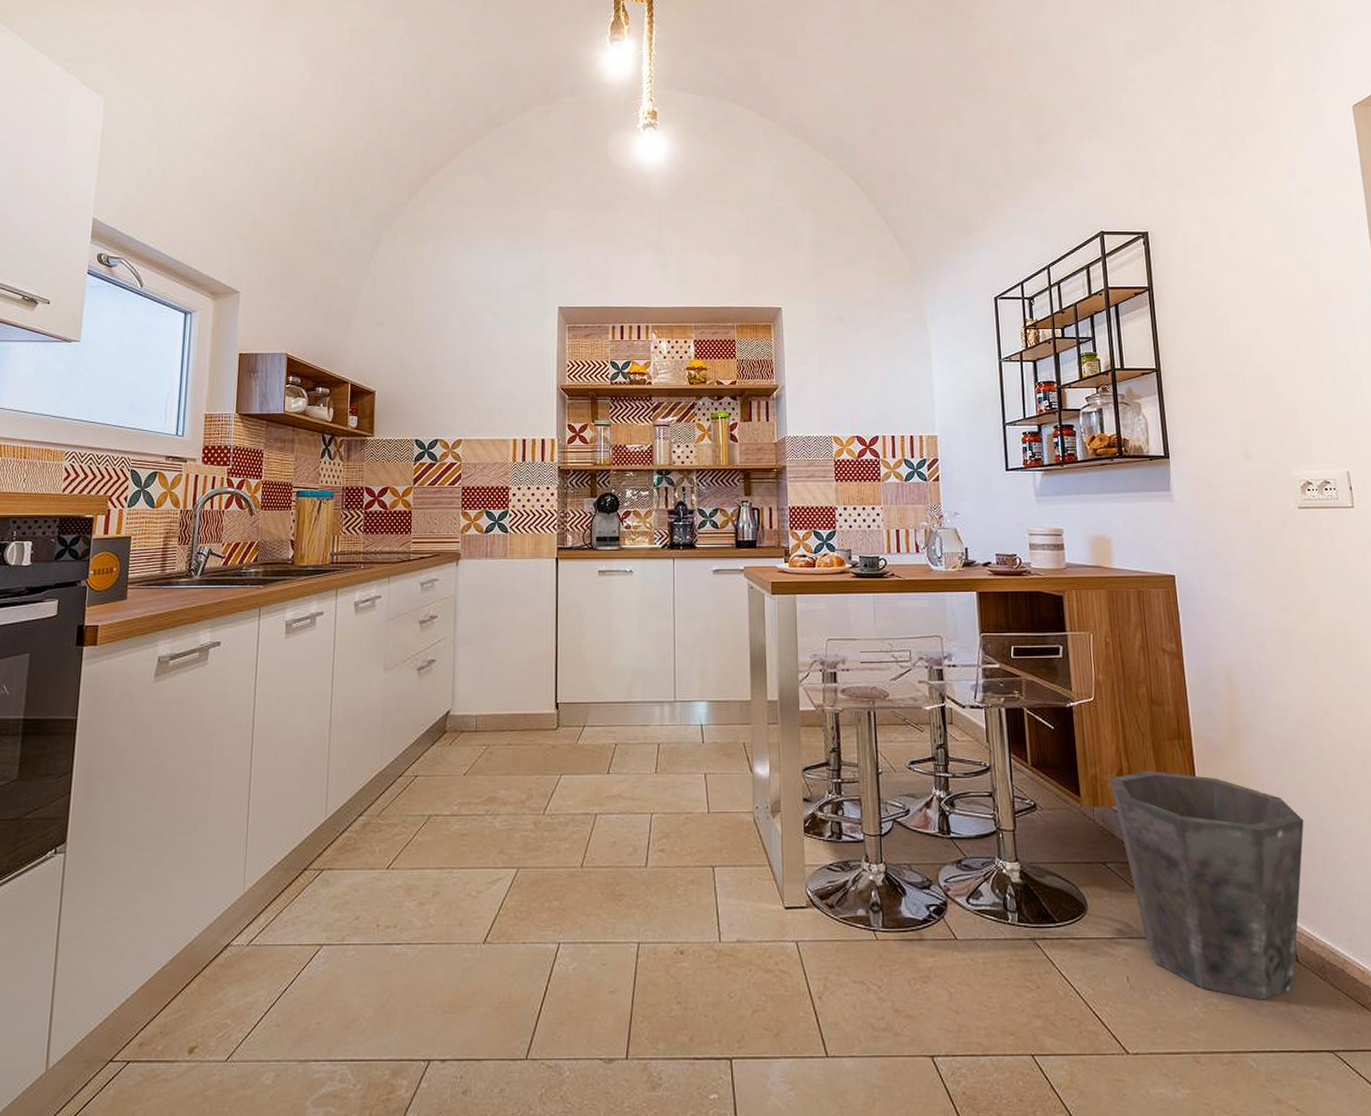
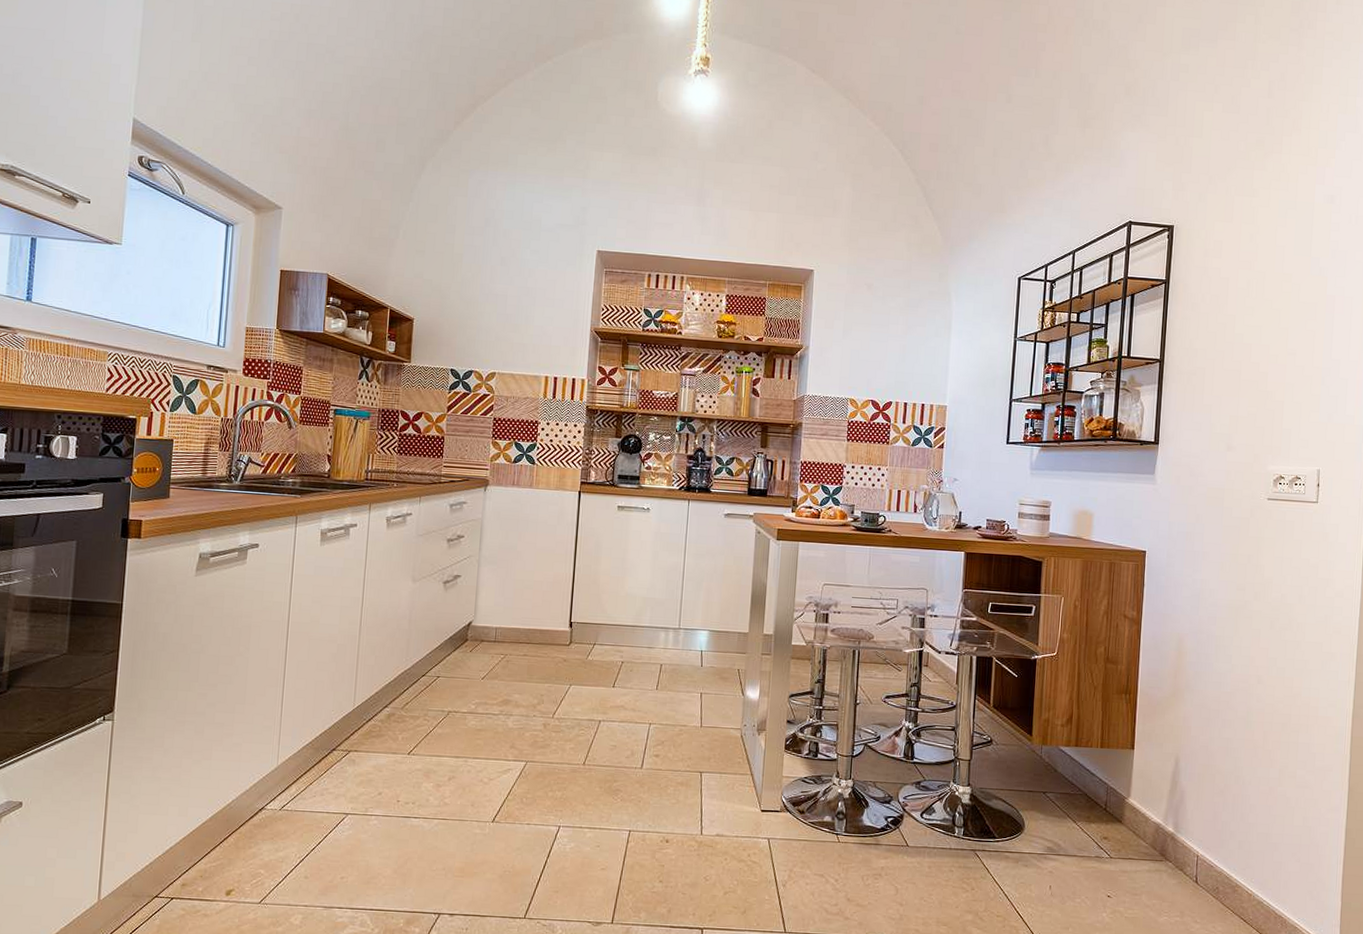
waste bin: present [1109,771,1304,1000] -> none [1060,718,1223,912]

